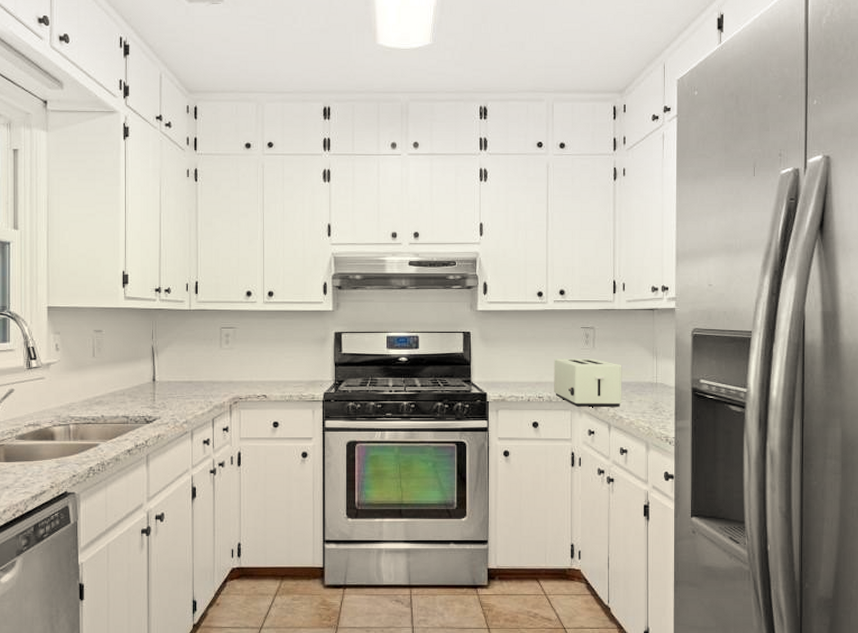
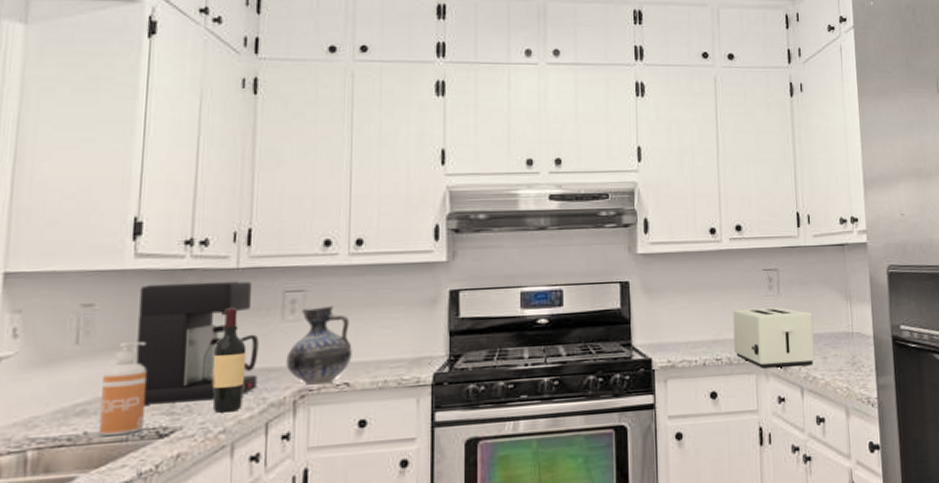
soap dispenser: none [111,358,136,420] -> present [99,342,147,437]
coffee maker: none [130,319,206,400] -> present [136,281,259,405]
wine bottle: none [177,338,198,409] -> present [212,308,247,413]
ceramic jug: none [224,339,268,395] -> present [286,304,352,385]

